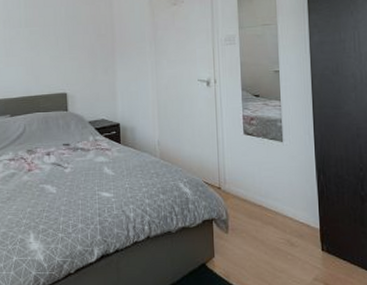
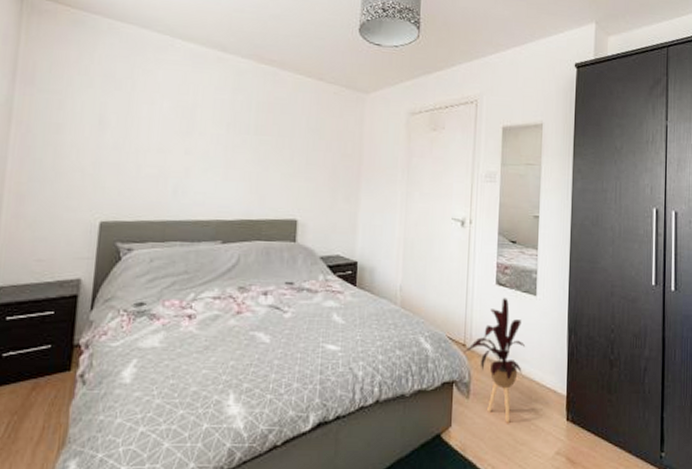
house plant: none [220,145,276,253] -> present [465,298,525,423]

